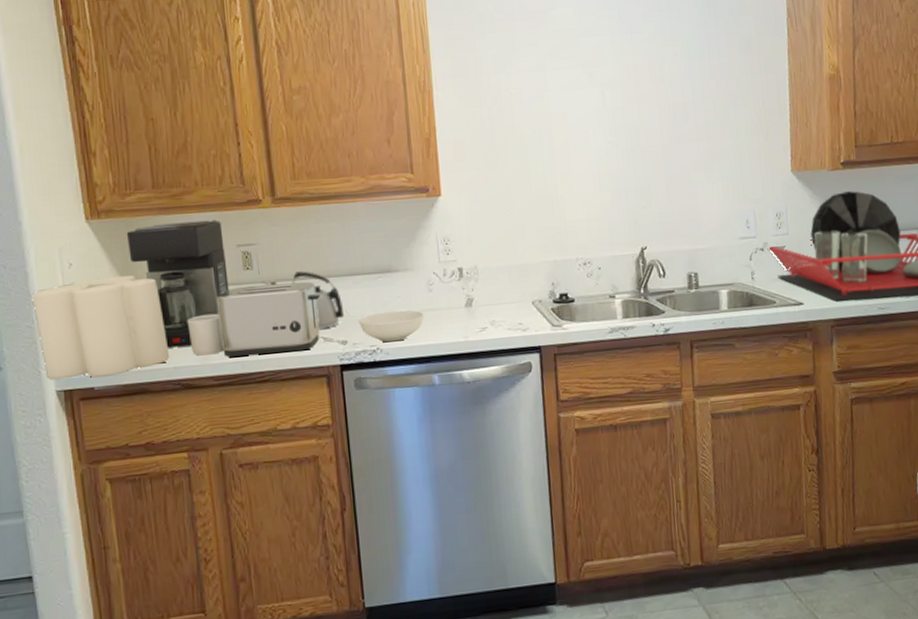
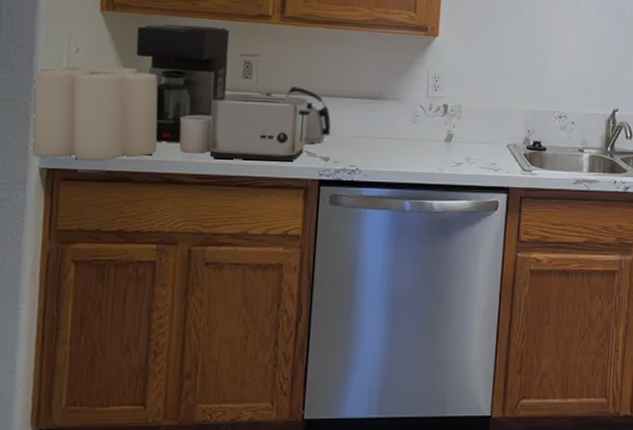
bowl: present [358,310,425,343] -> none [342,135,406,165]

